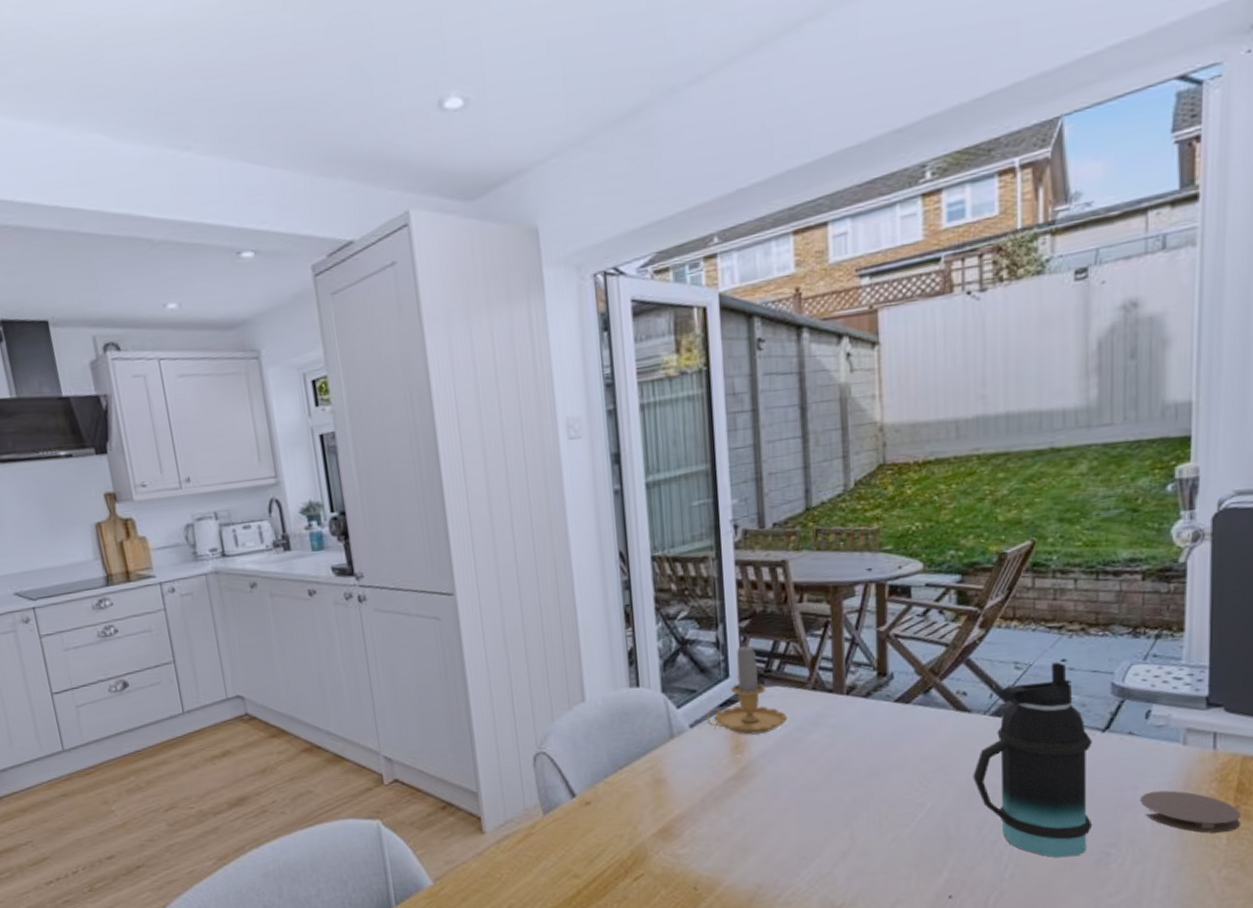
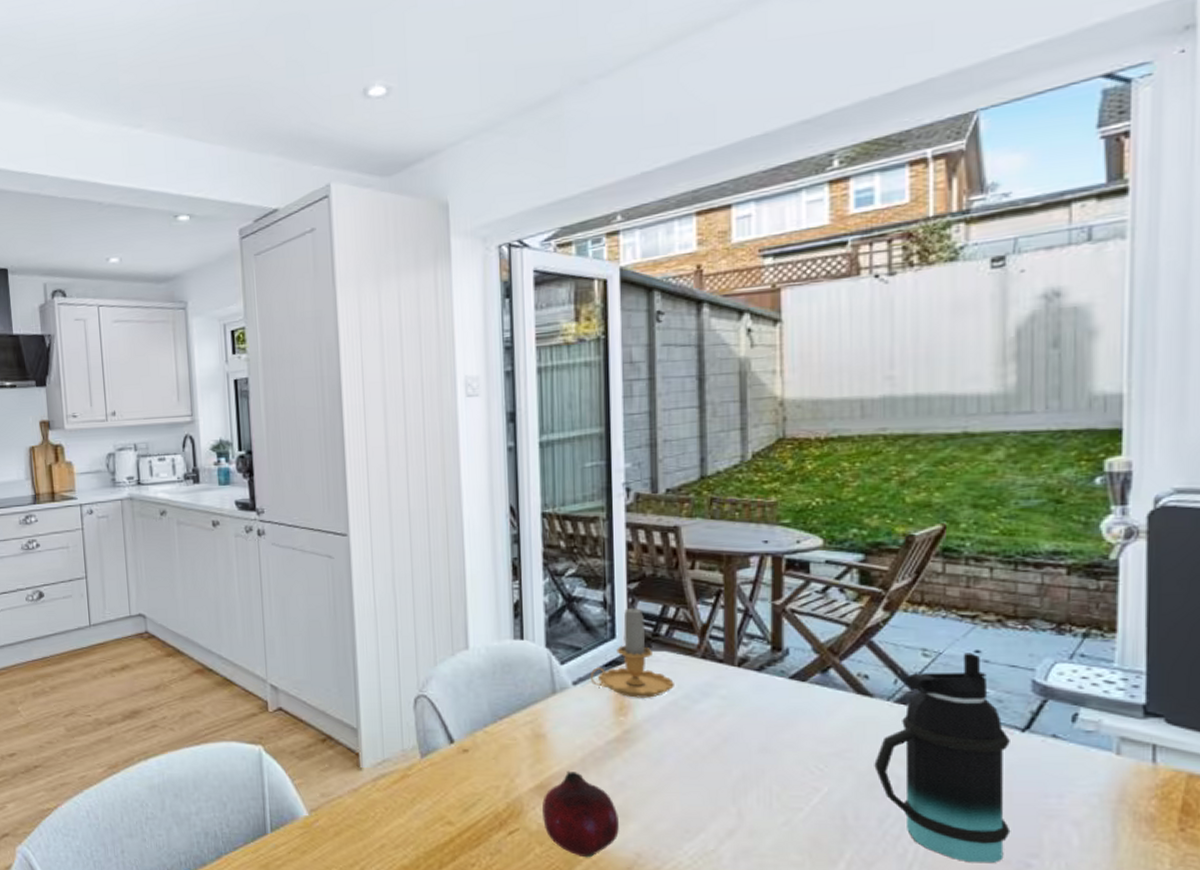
fruit: none [665,812,740,894] -> present [542,770,619,858]
coaster: present [1139,790,1241,834] -> none [1065,802,1186,857]

